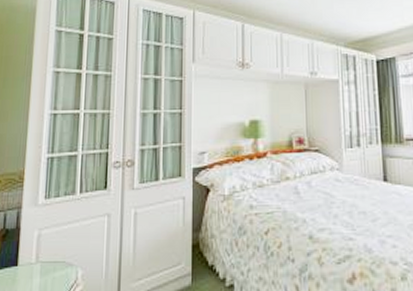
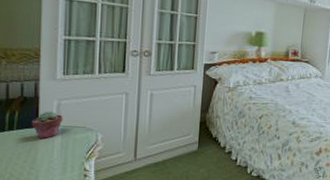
potted succulent: none [10,244,43,281] -> present [31,111,63,139]

